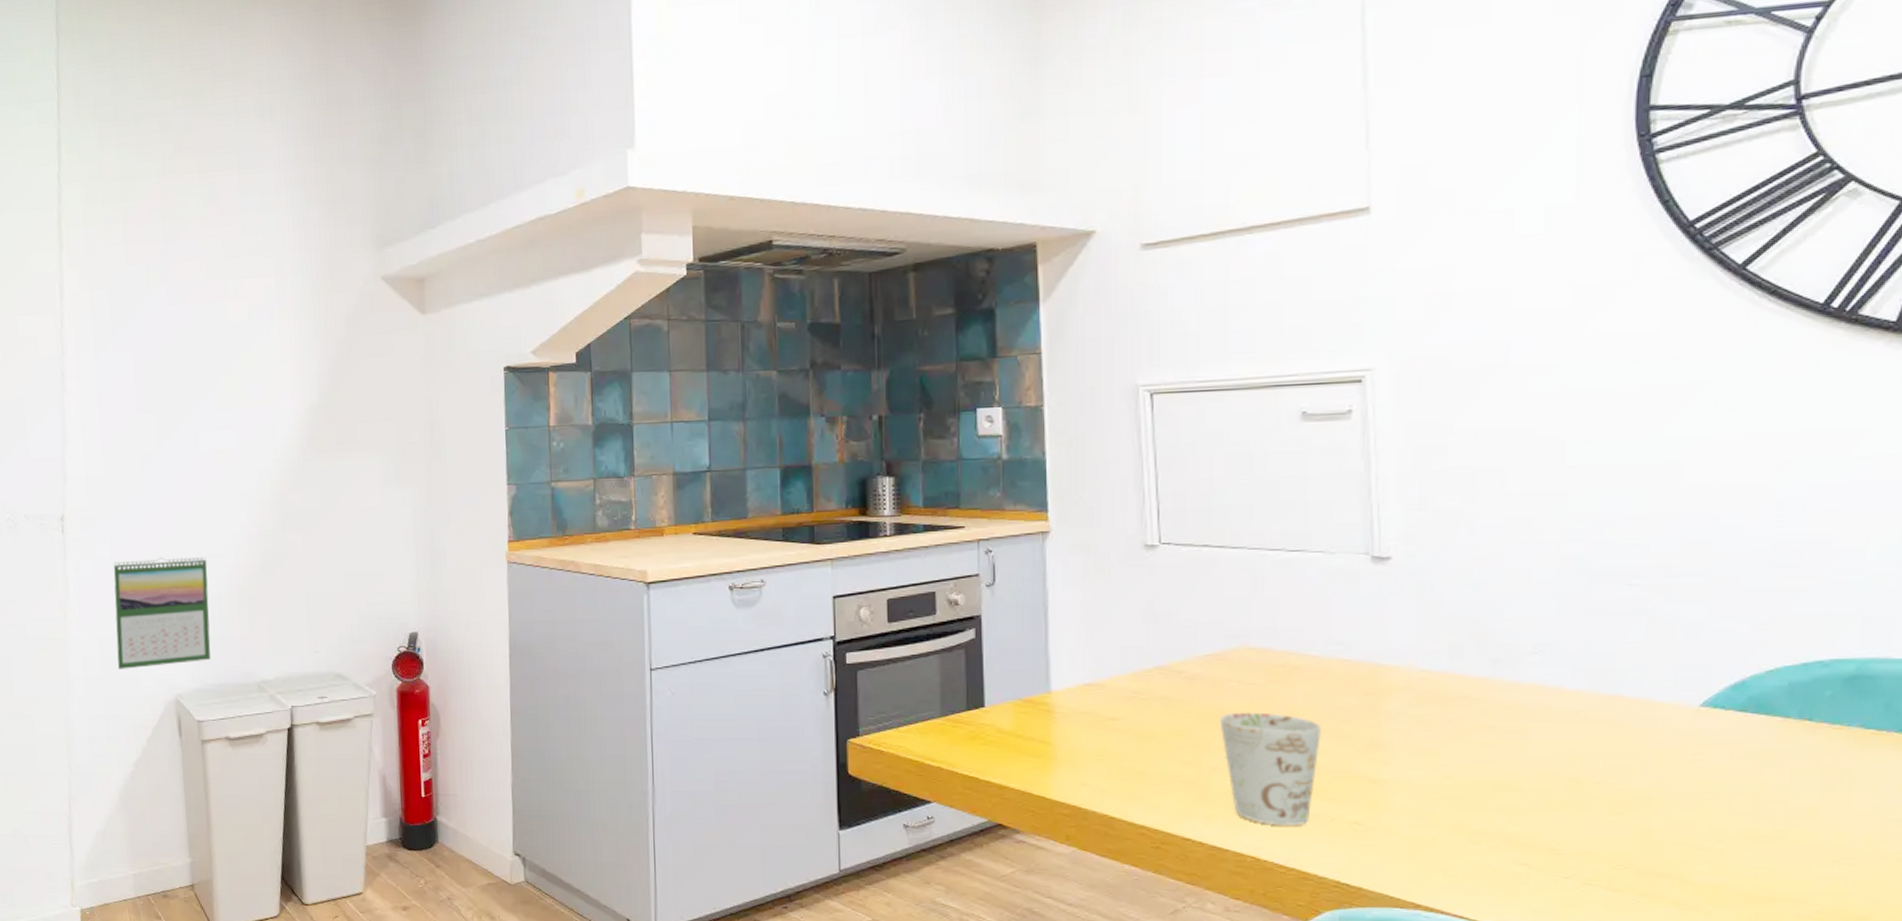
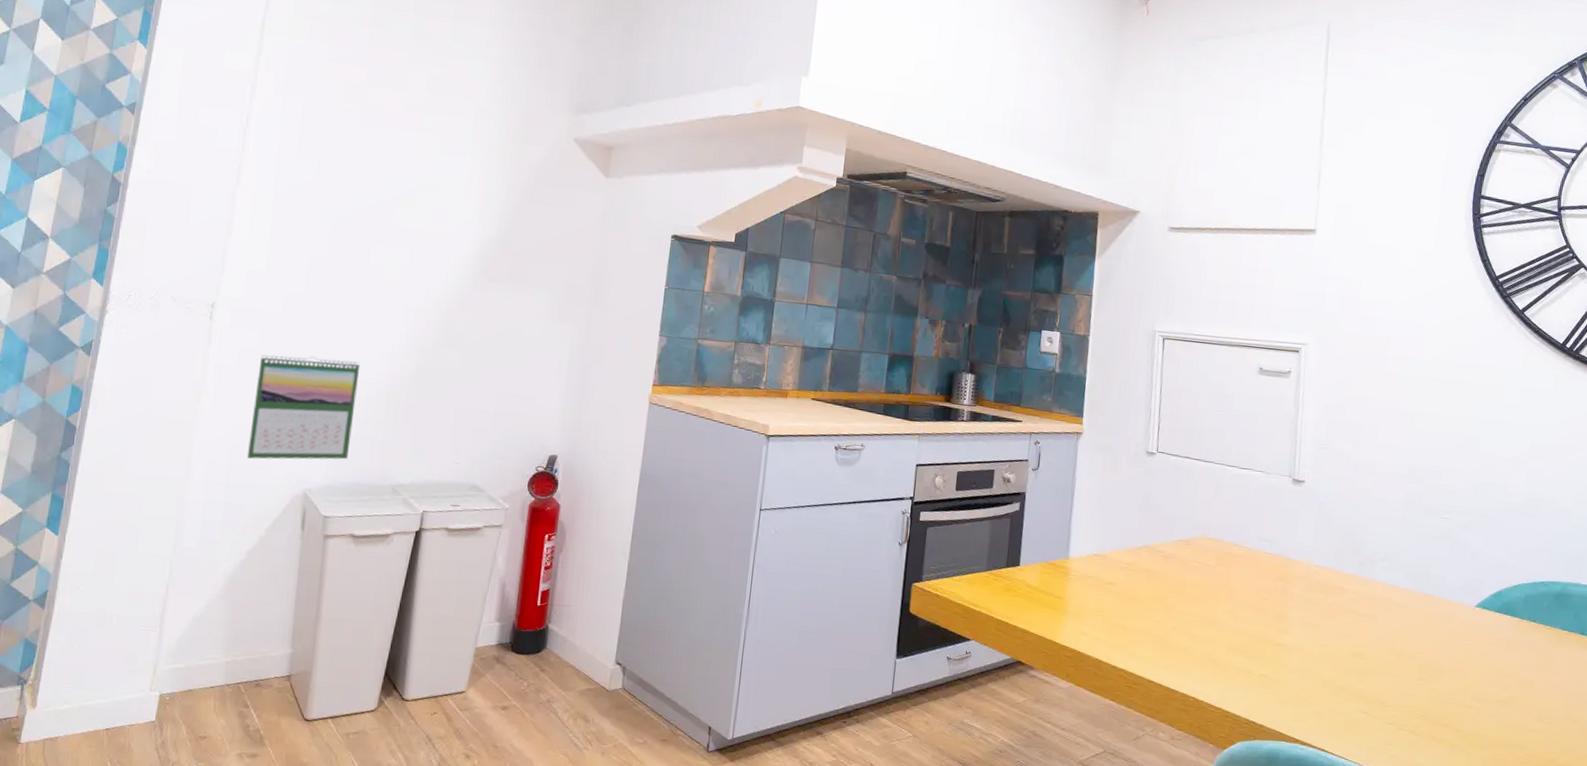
mug: present [1220,712,1321,826] -> none [1182,586,1249,676]

